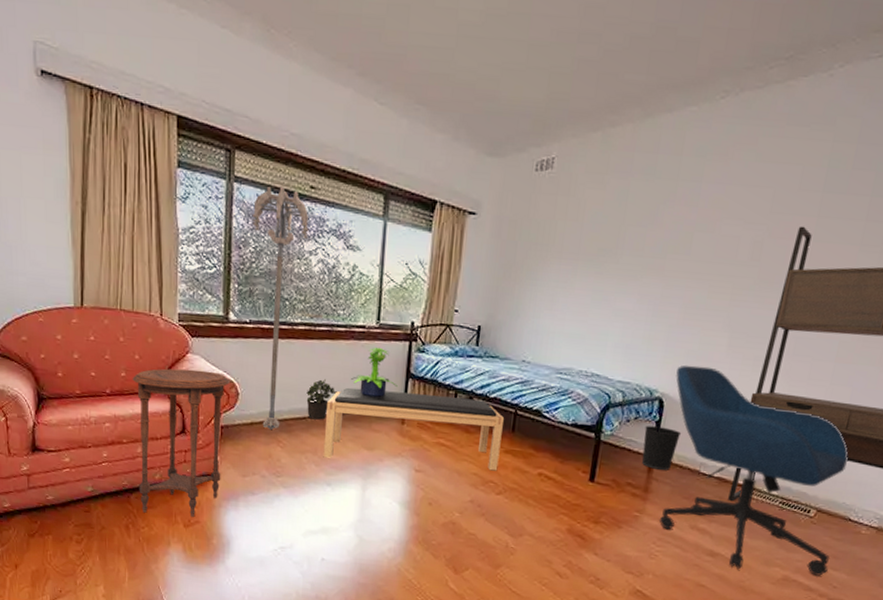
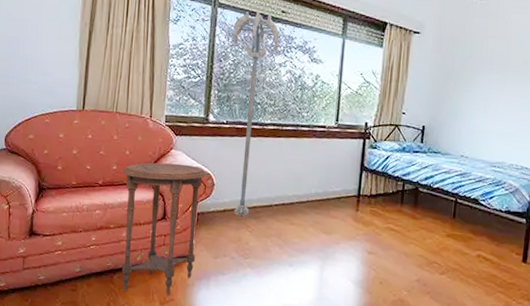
potted plant: present [306,378,337,420] -> none [273,171,300,208]
bench: present [323,387,504,471] -> none [286,179,446,253]
potted plant: present [351,347,397,397] -> none [313,144,353,187]

